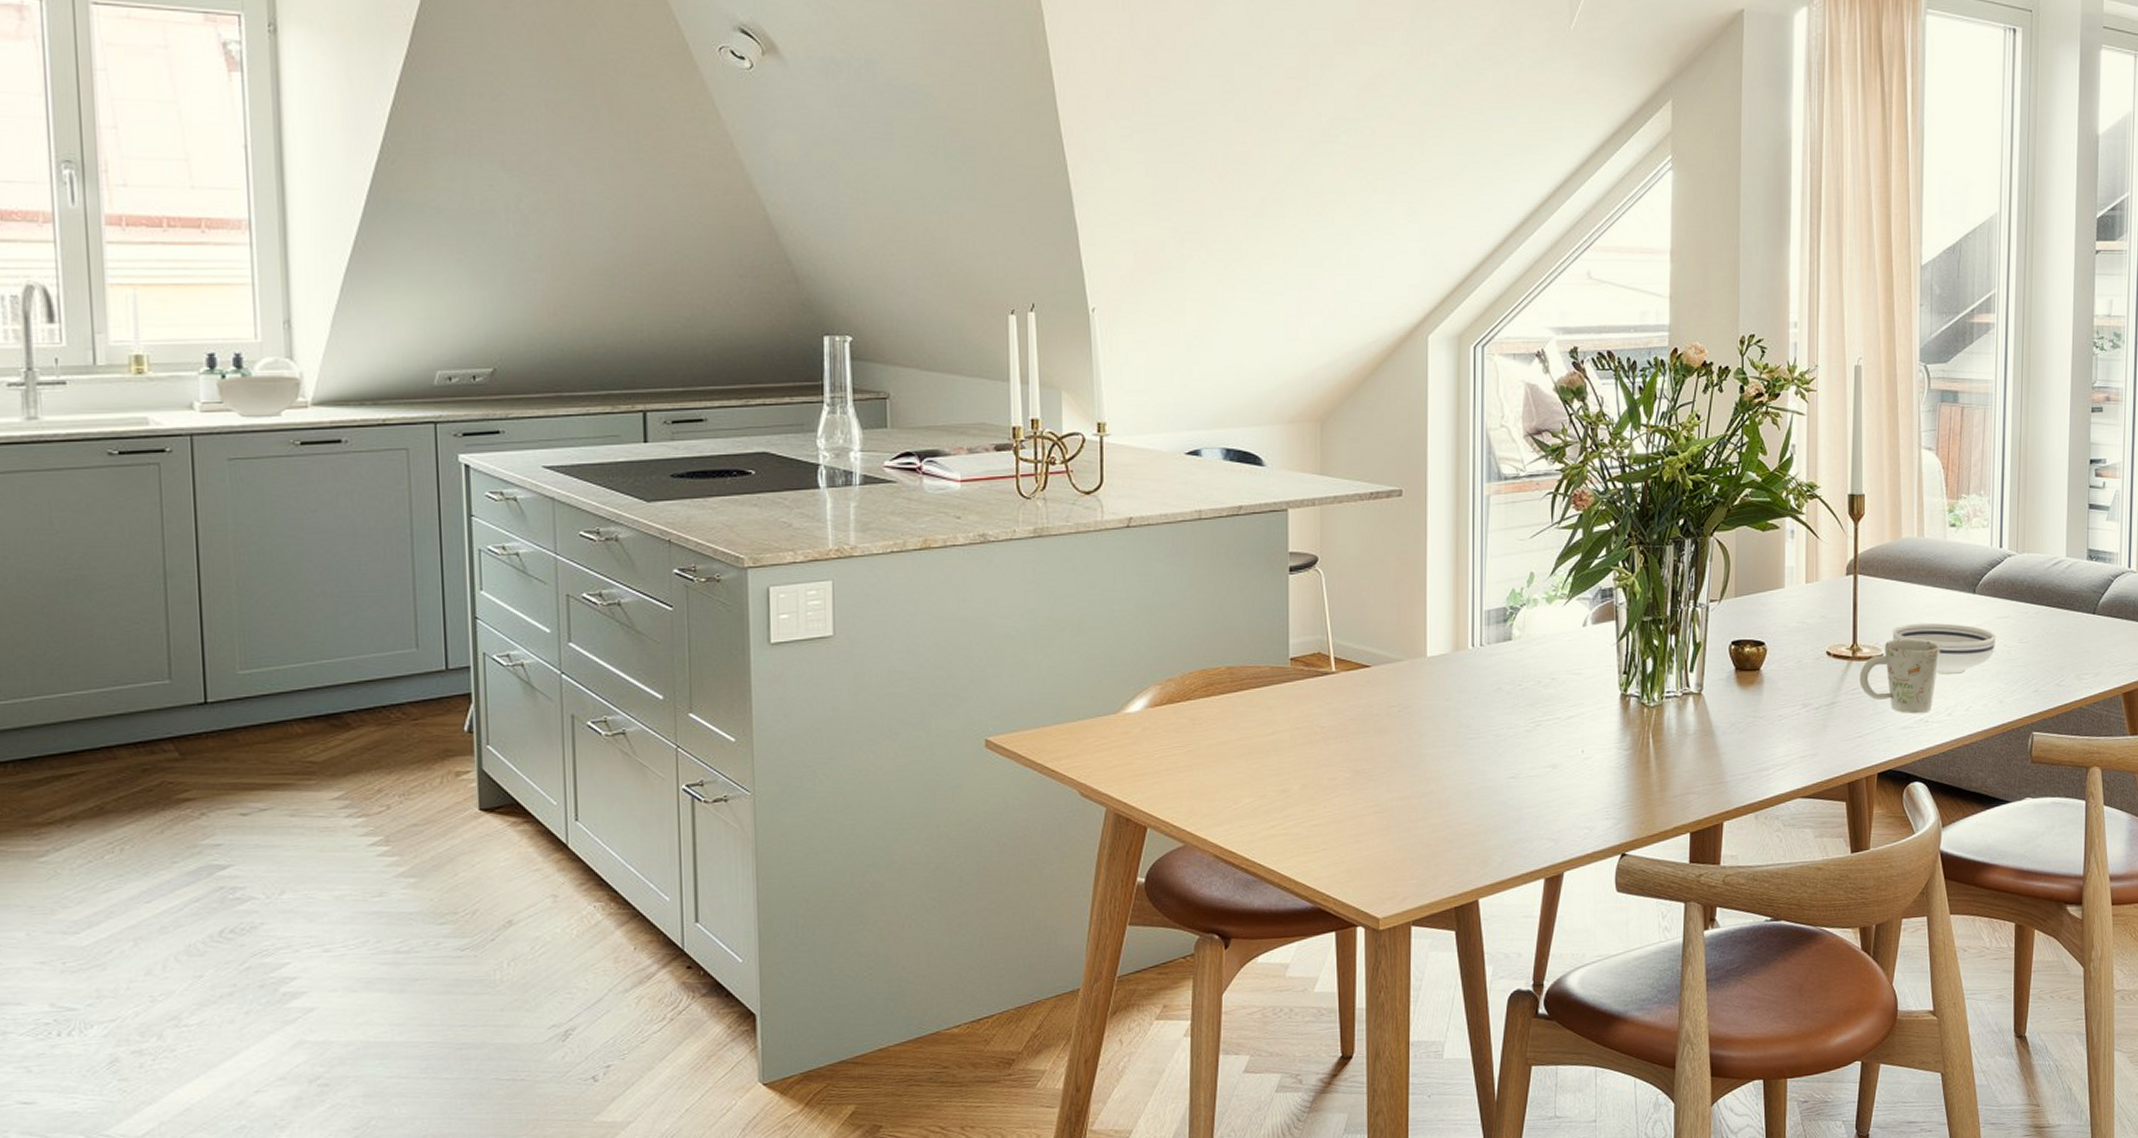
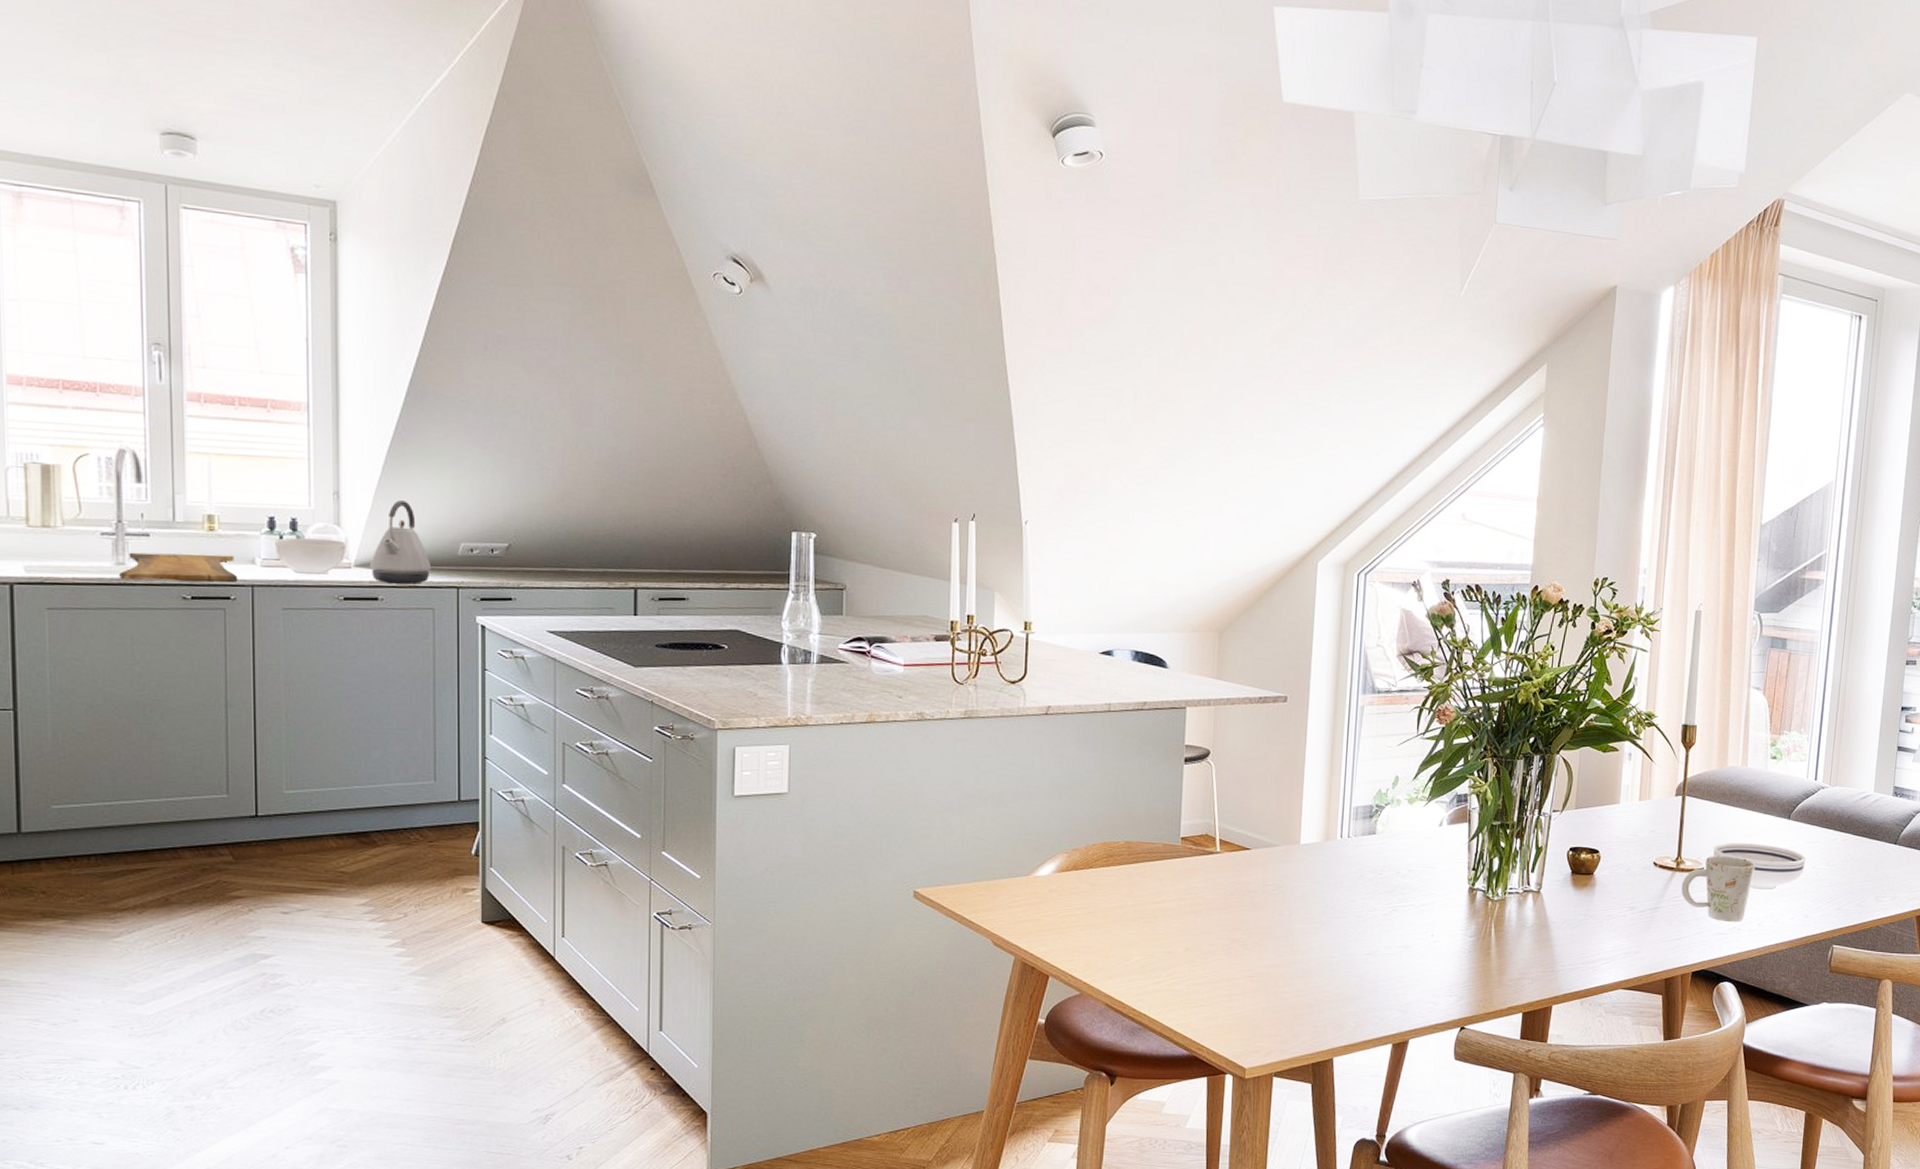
cutting board: none [31,401,172,437] -> present [119,552,237,582]
kettle: none [329,326,404,422] -> present [369,500,432,585]

